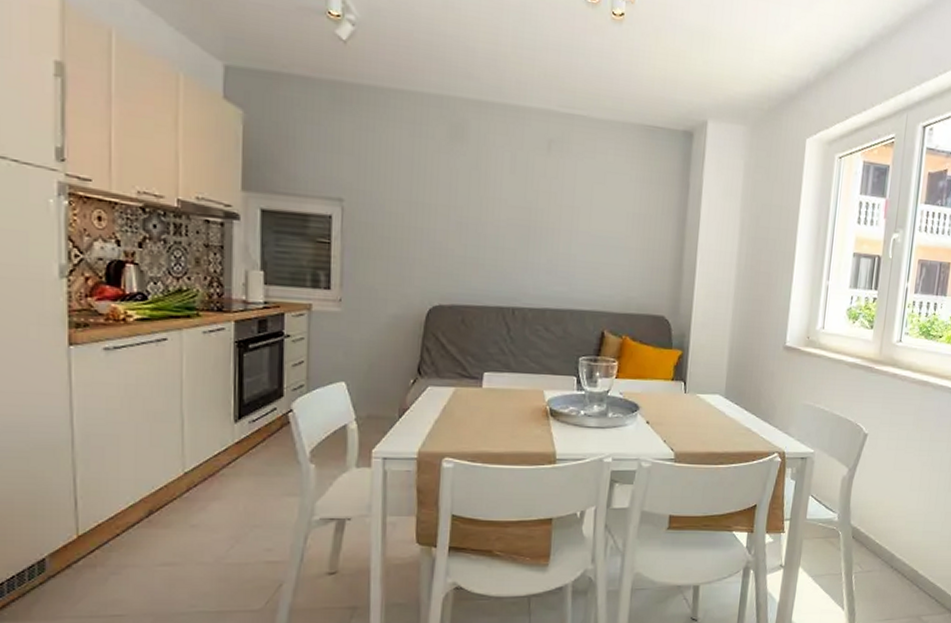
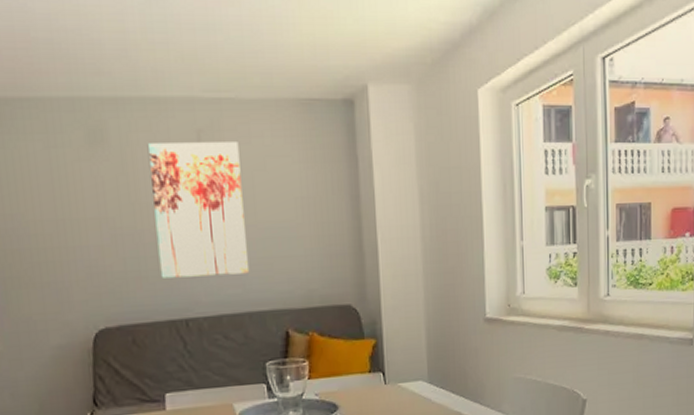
wall art: none [496,145,584,275] -> present [147,142,250,278]

